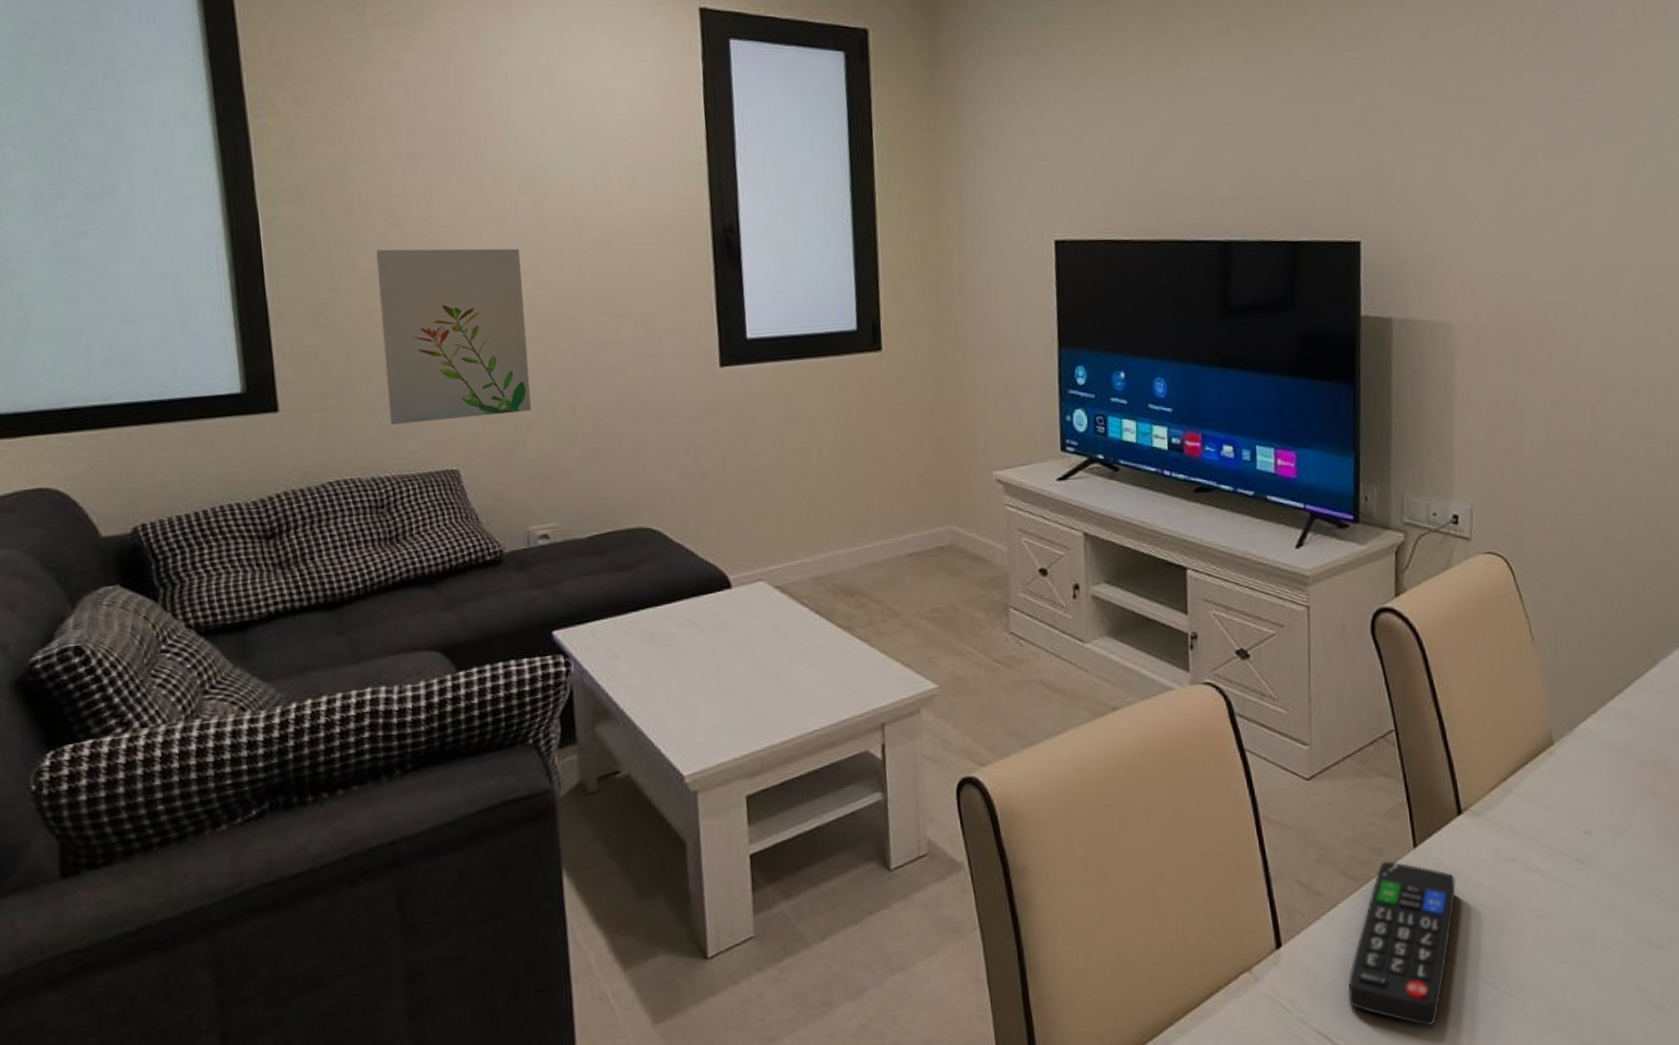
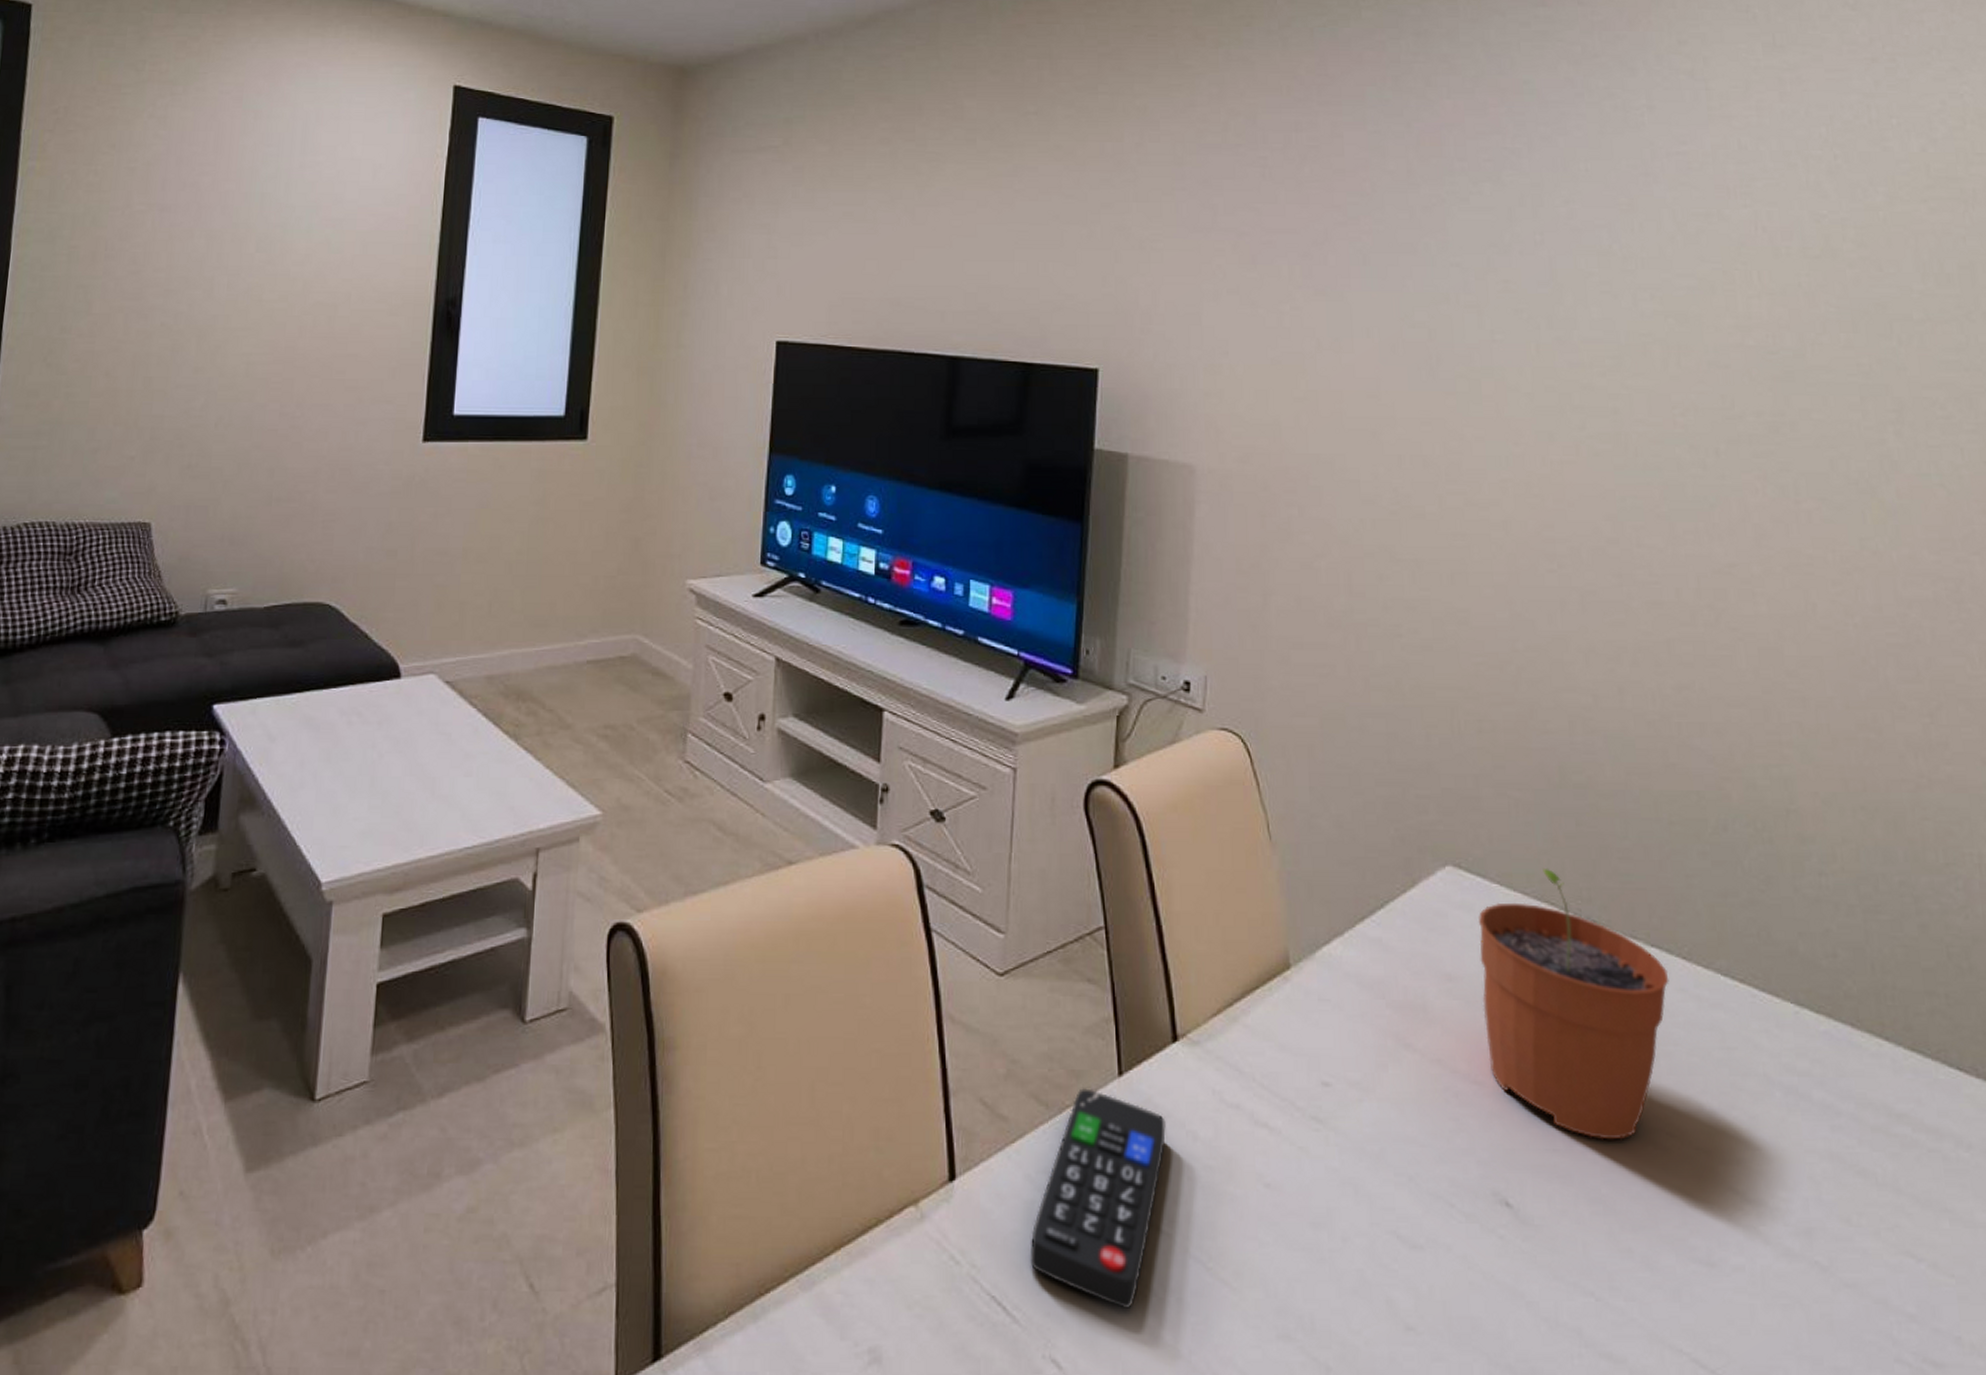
wall art: present [375,248,531,425] -> none [93,295,247,471]

